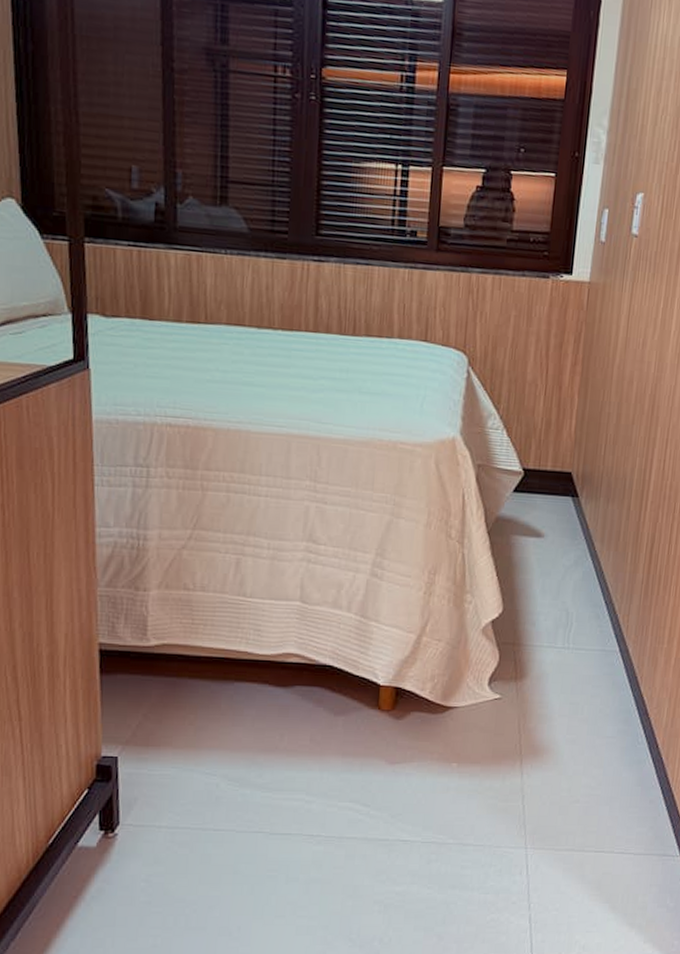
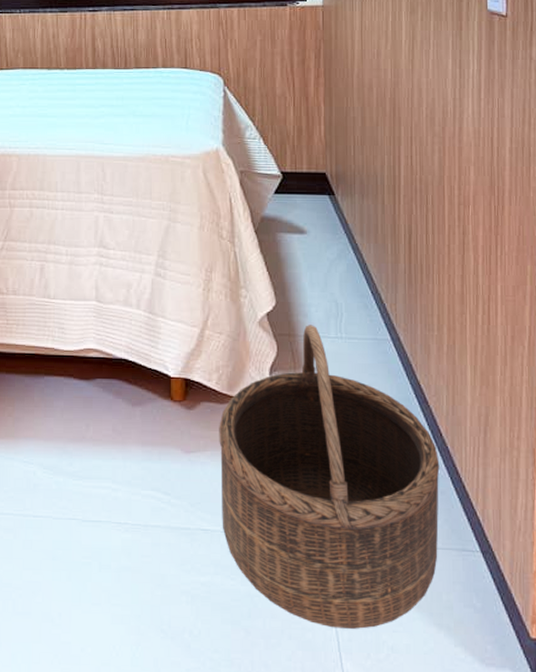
basket: none [423,634,652,931] -> present [219,325,440,629]

